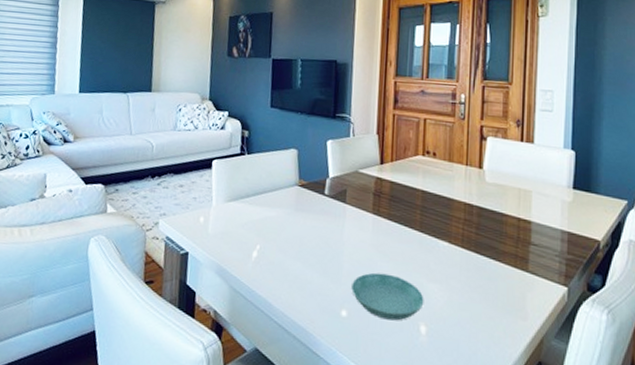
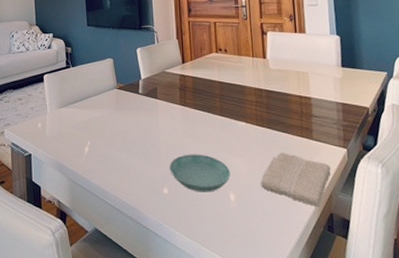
washcloth: none [459,283,546,352] -> present [261,153,331,207]

